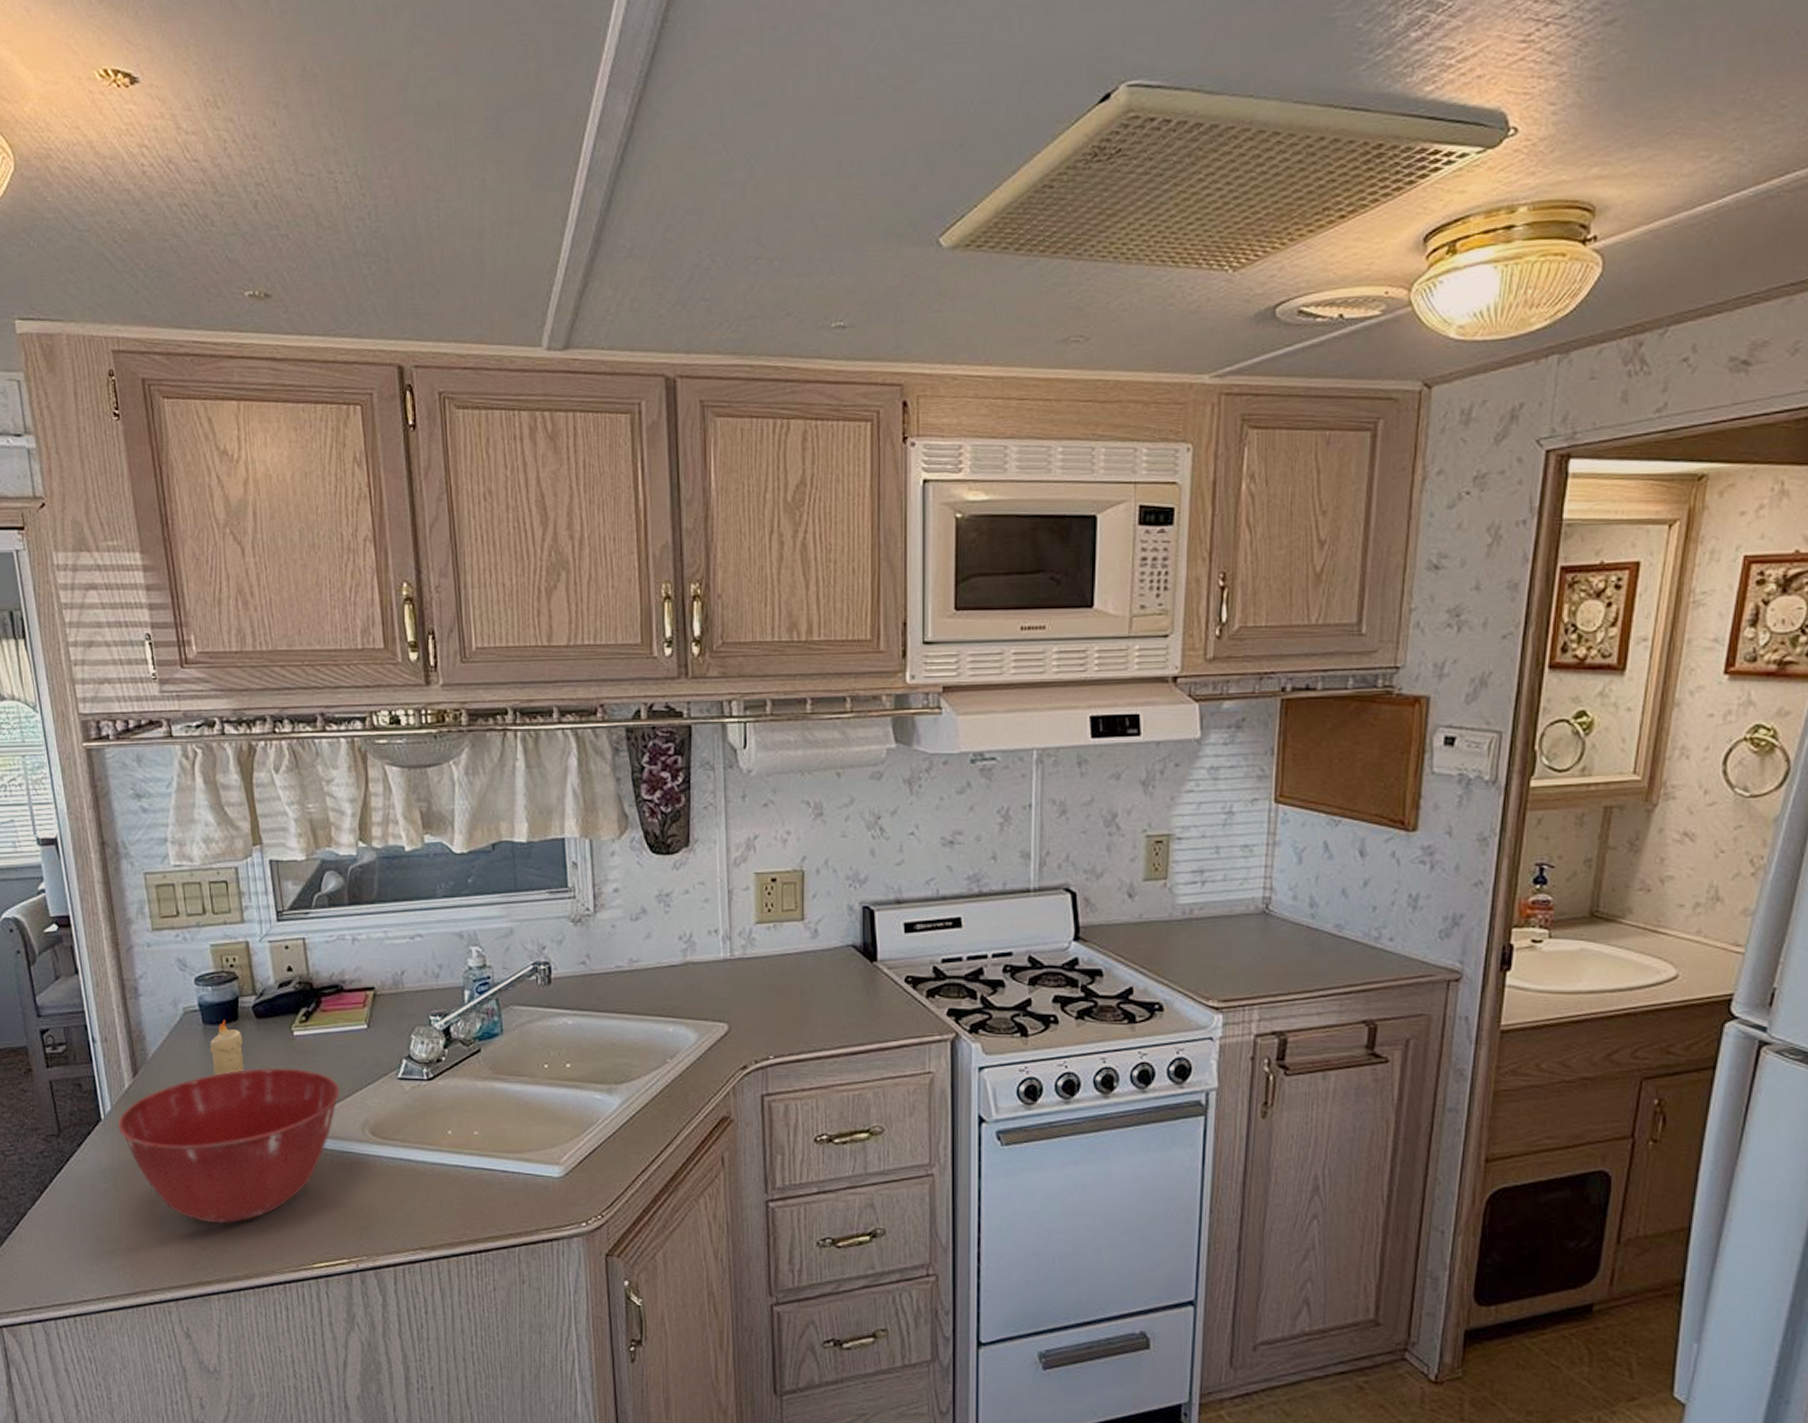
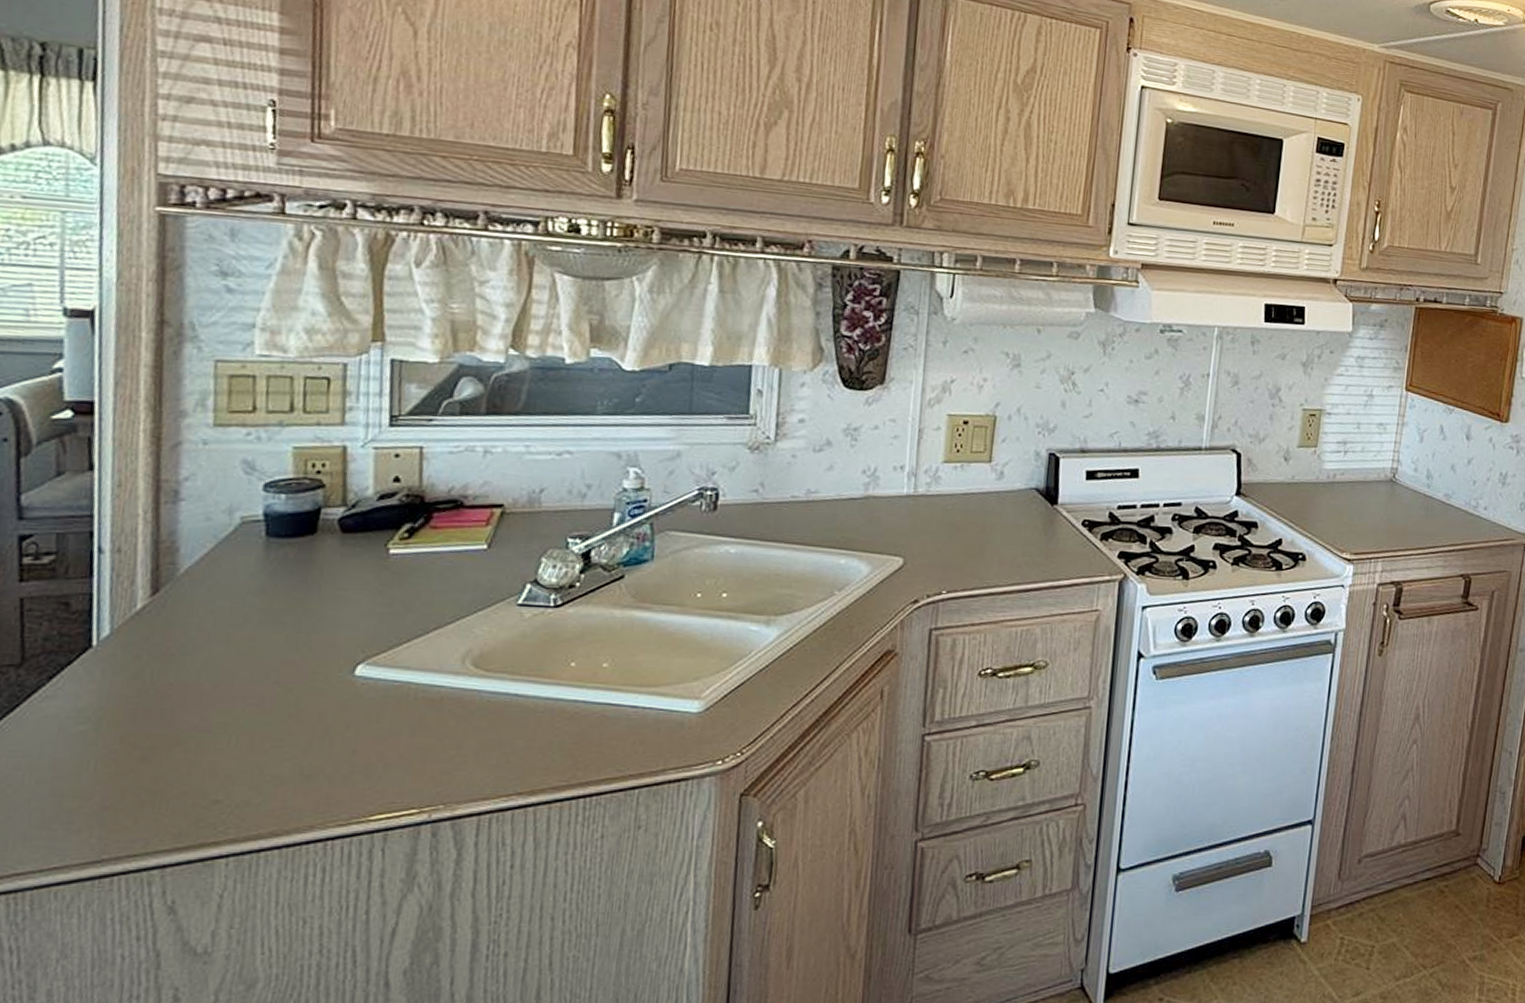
mixing bowl: present [118,1068,340,1224] -> none [116,589,441,772]
candle: present [209,1020,245,1076] -> none [269,533,319,597]

